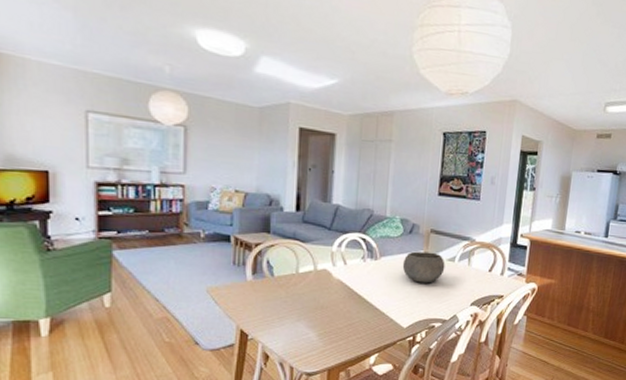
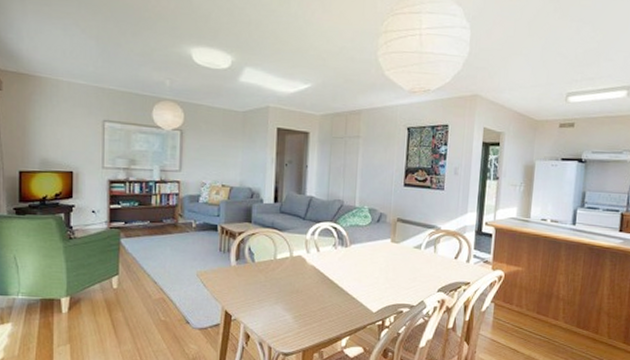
bowl: present [402,251,445,283] -> none [371,239,412,270]

